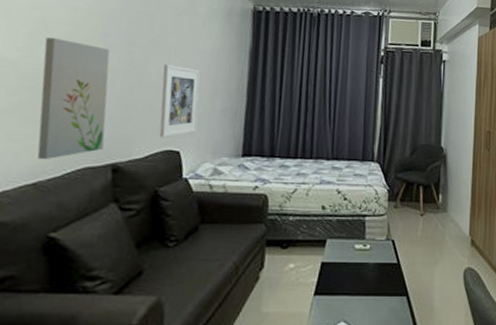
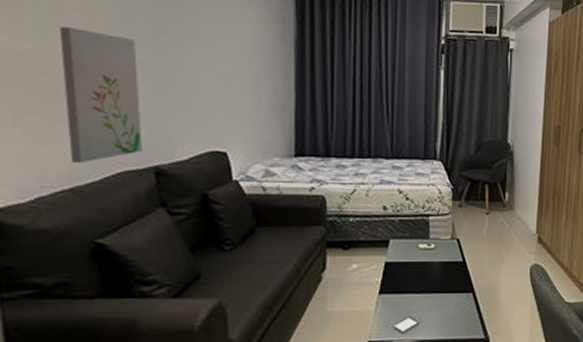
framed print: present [159,64,201,138] -> none [198,56,244,138]

